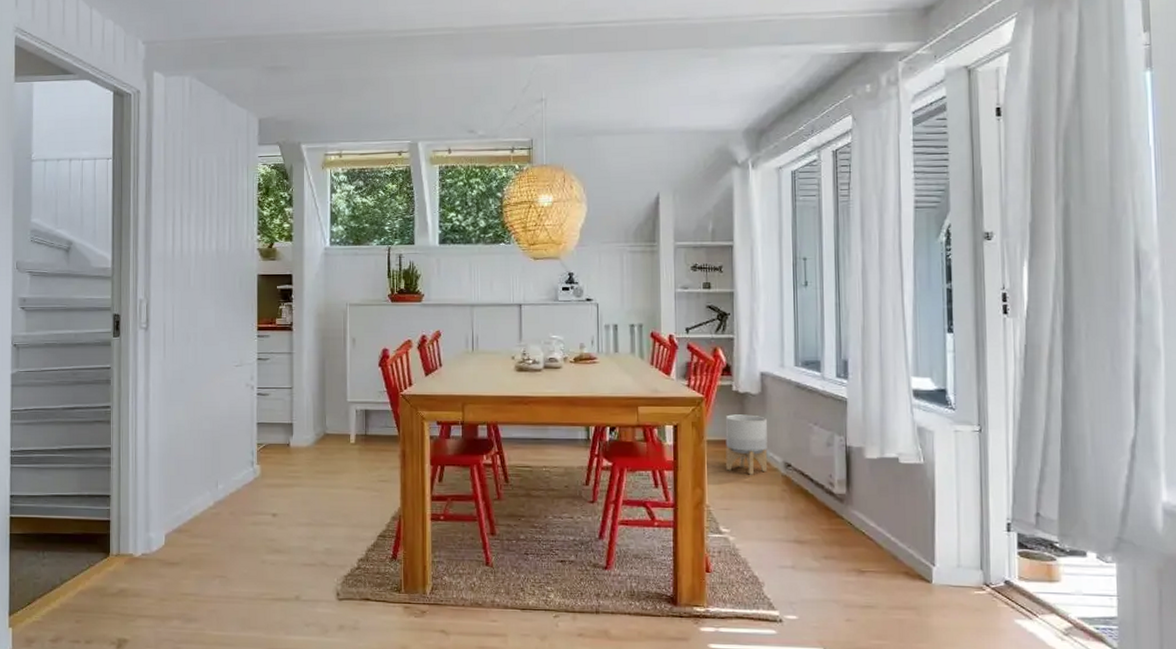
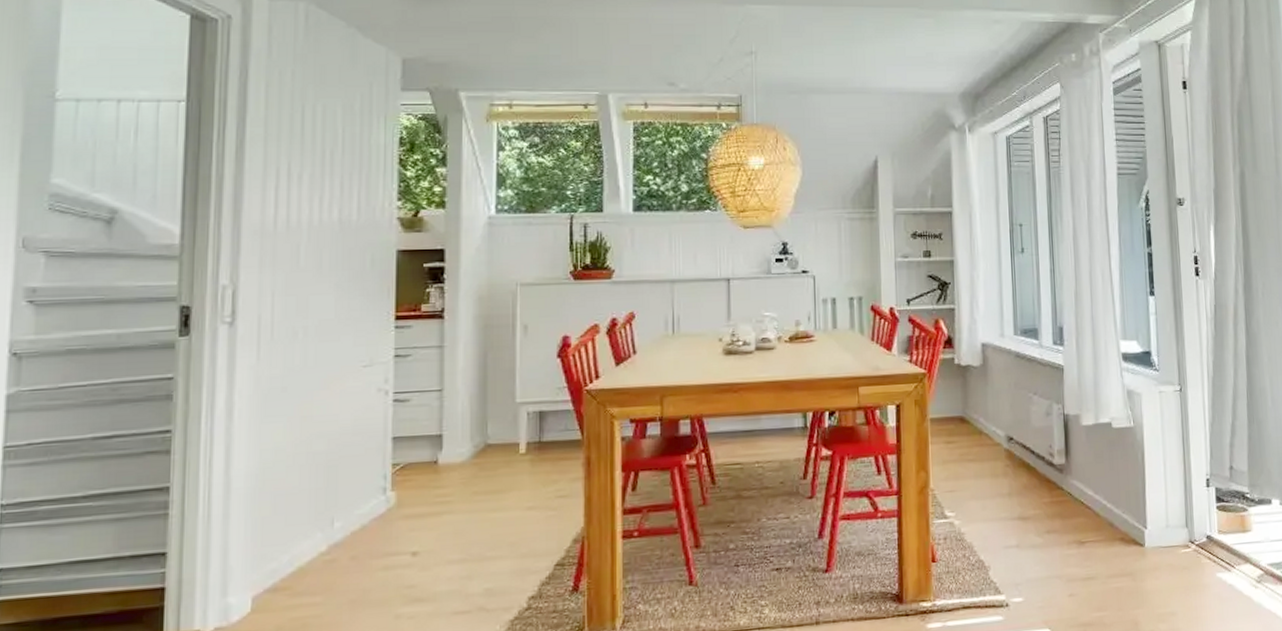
planter: present [725,414,768,475] -> none [948,388,991,452]

